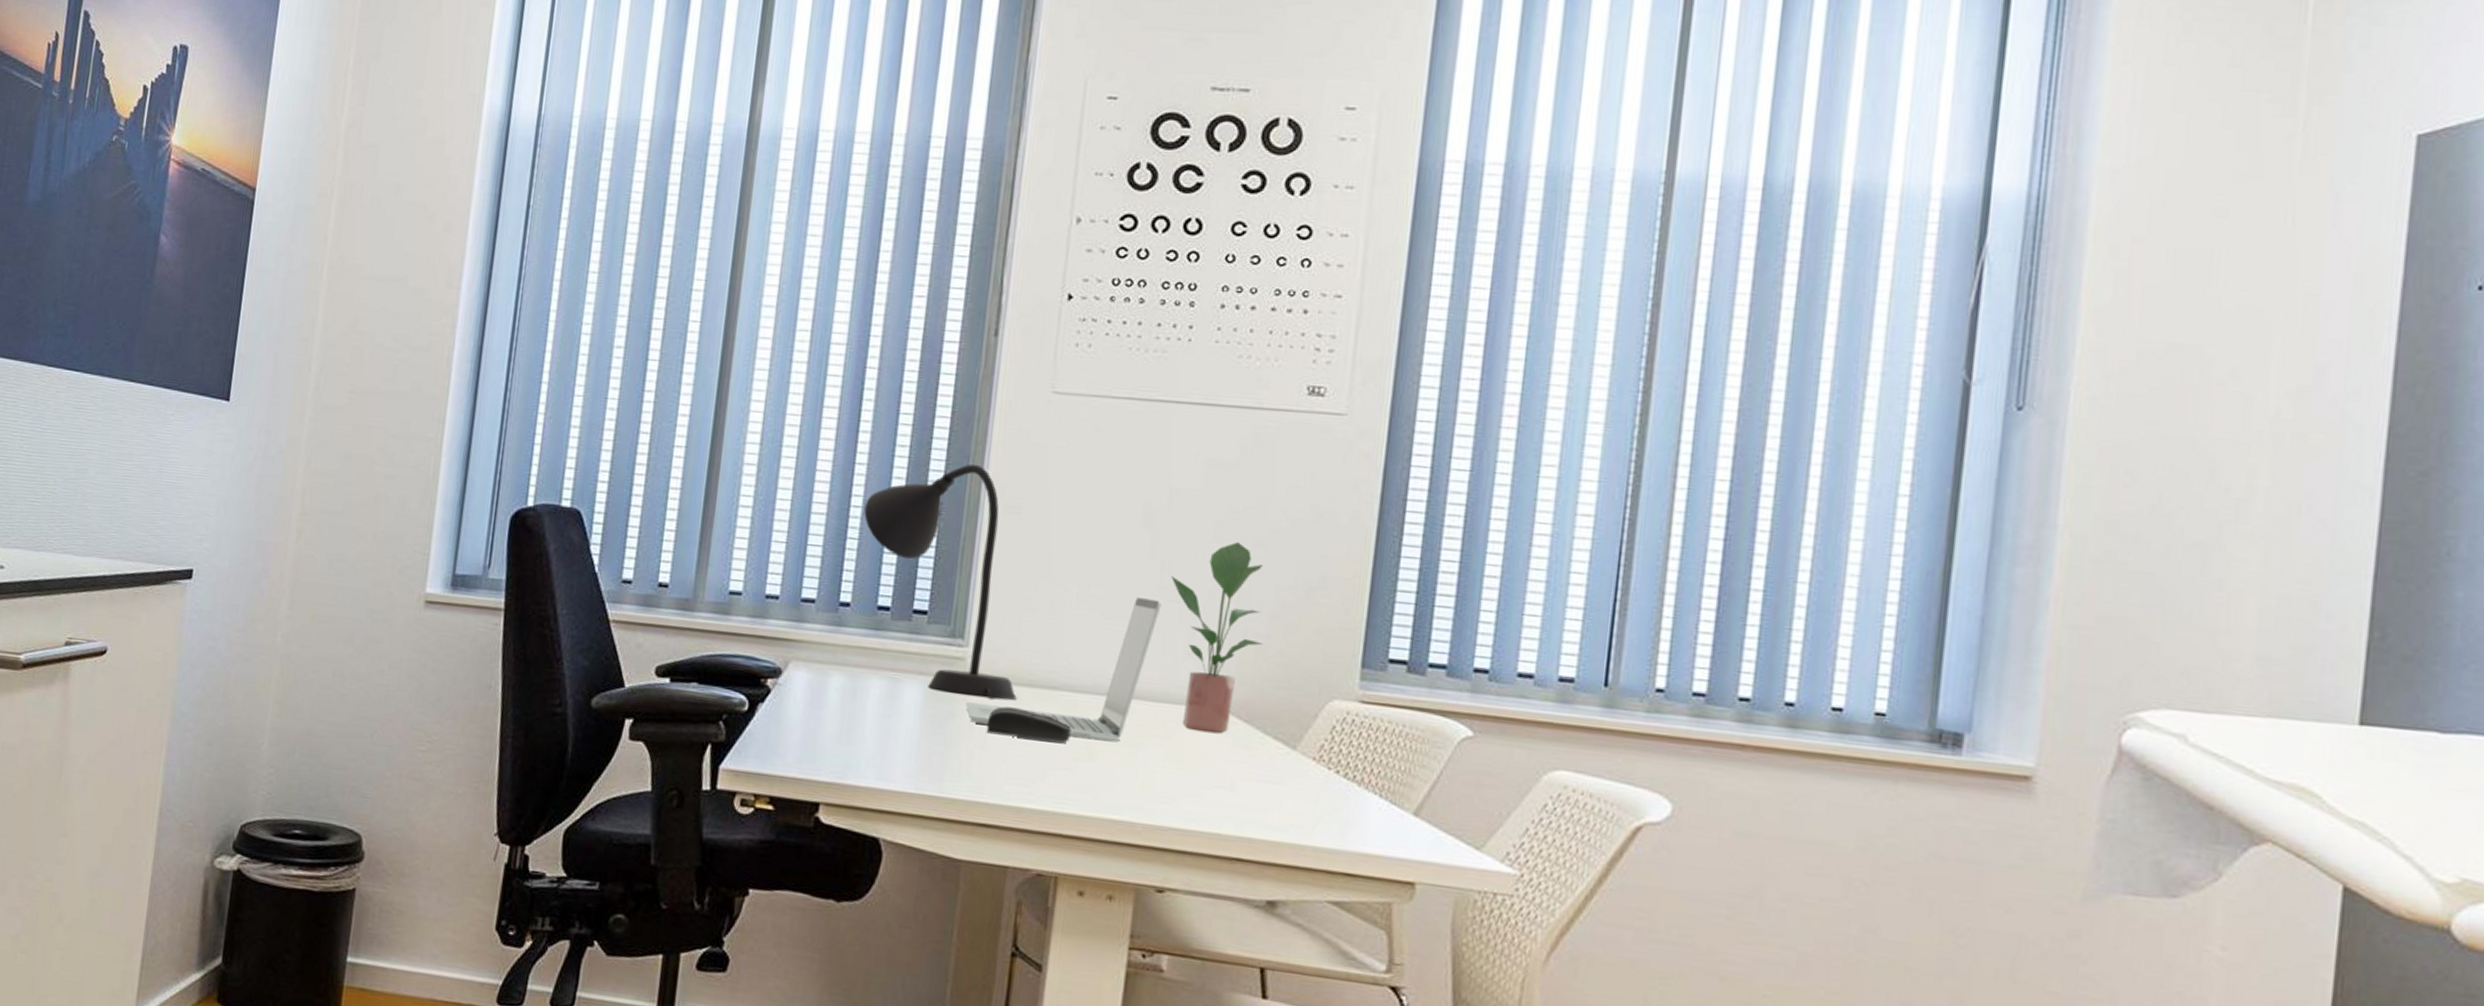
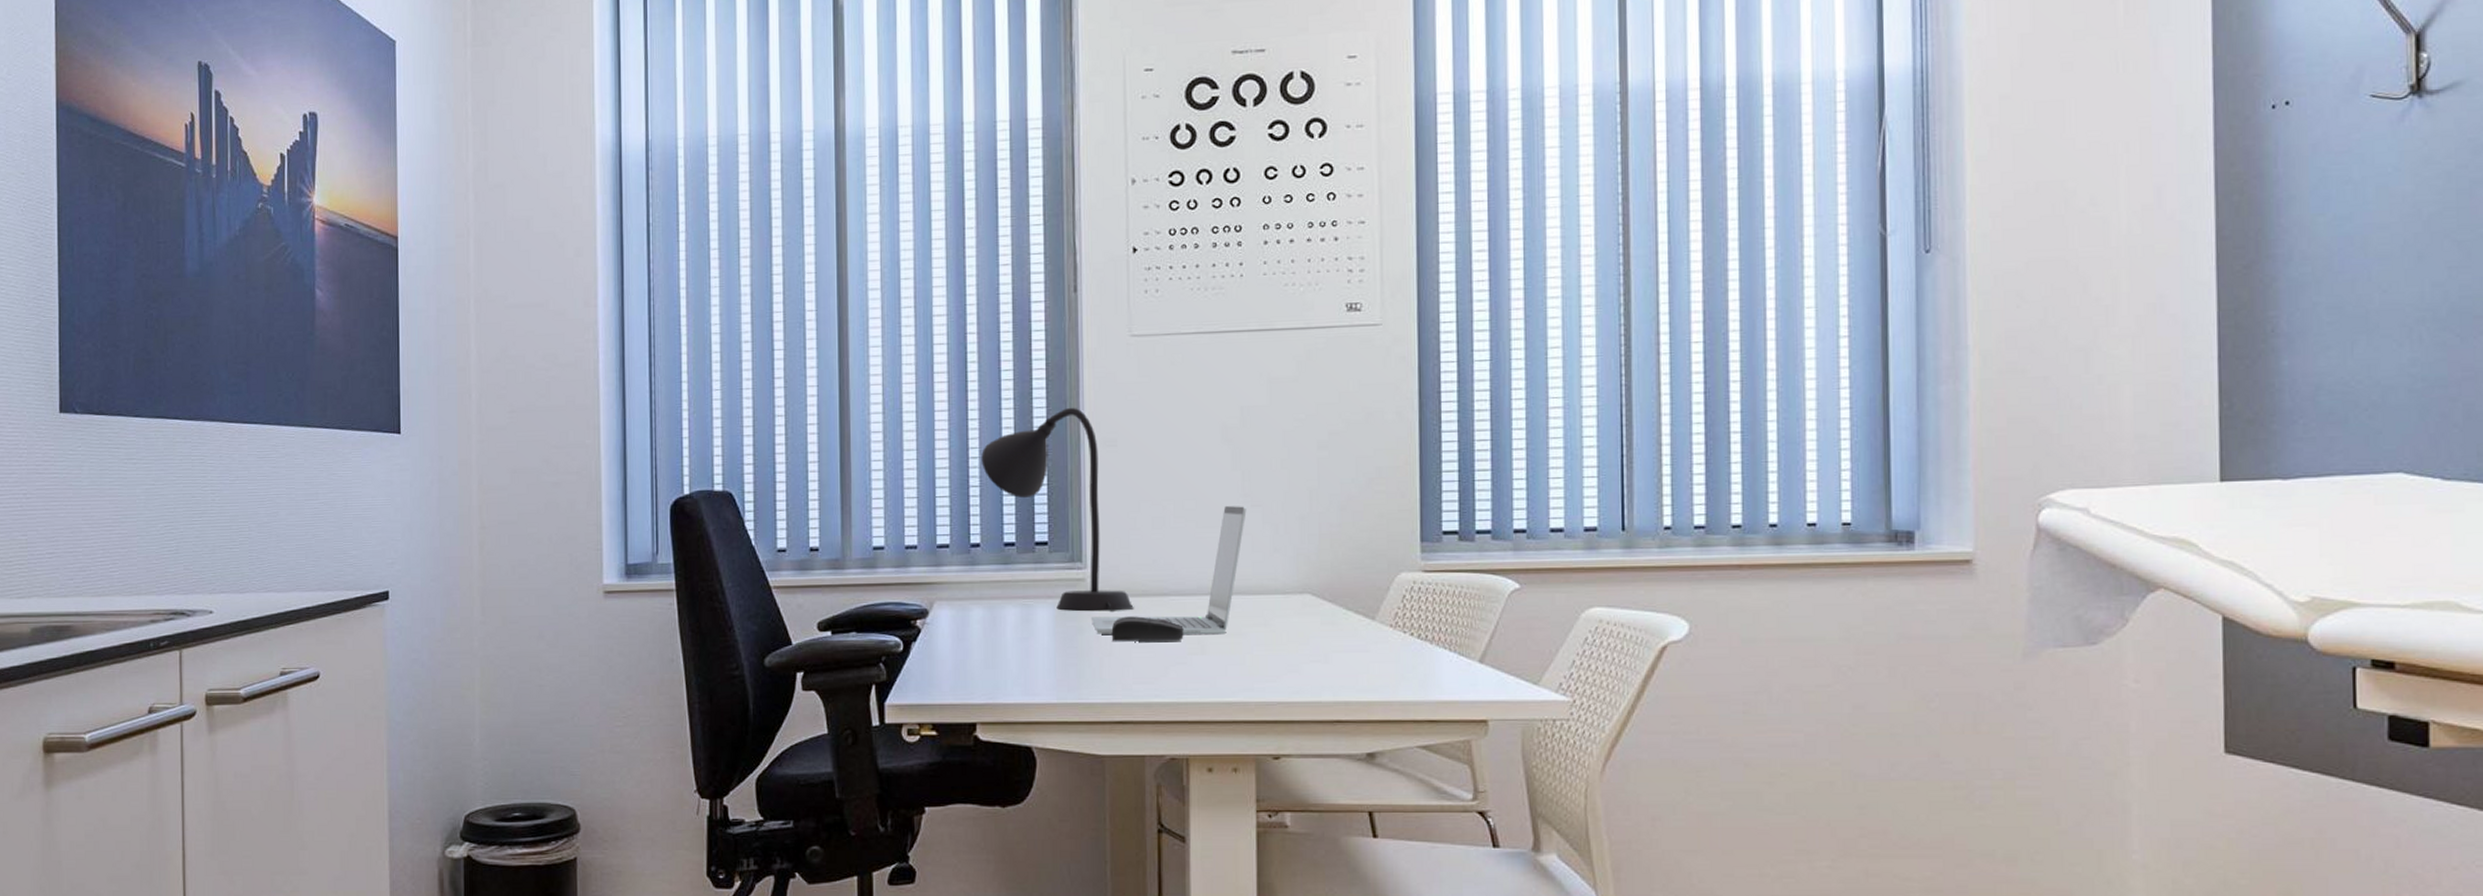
potted plant: present [1171,542,1264,734] -> none [1252,447,1337,616]

